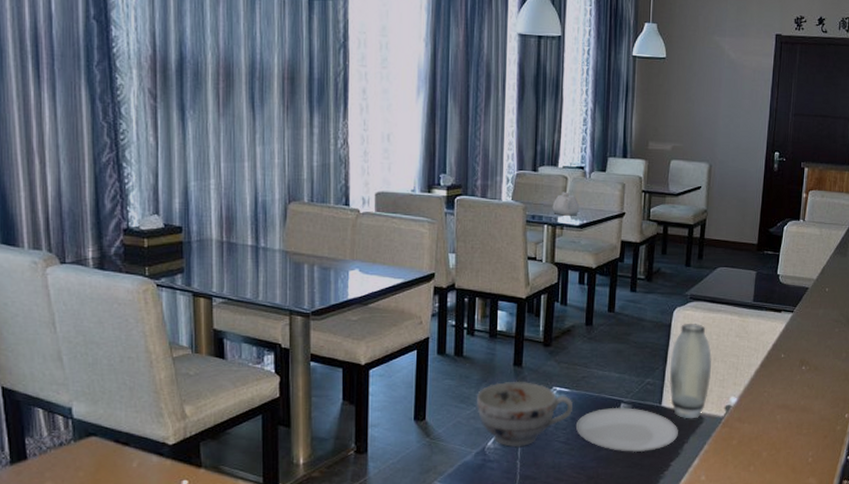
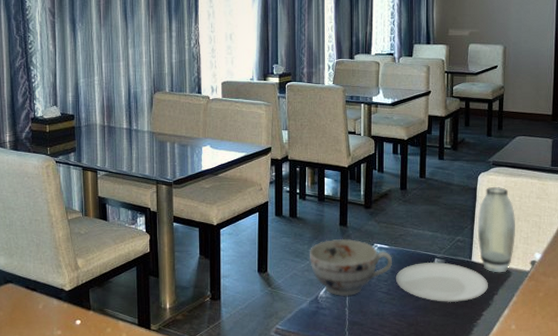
teapot: present [552,191,580,216] -> none [367,75,391,96]

